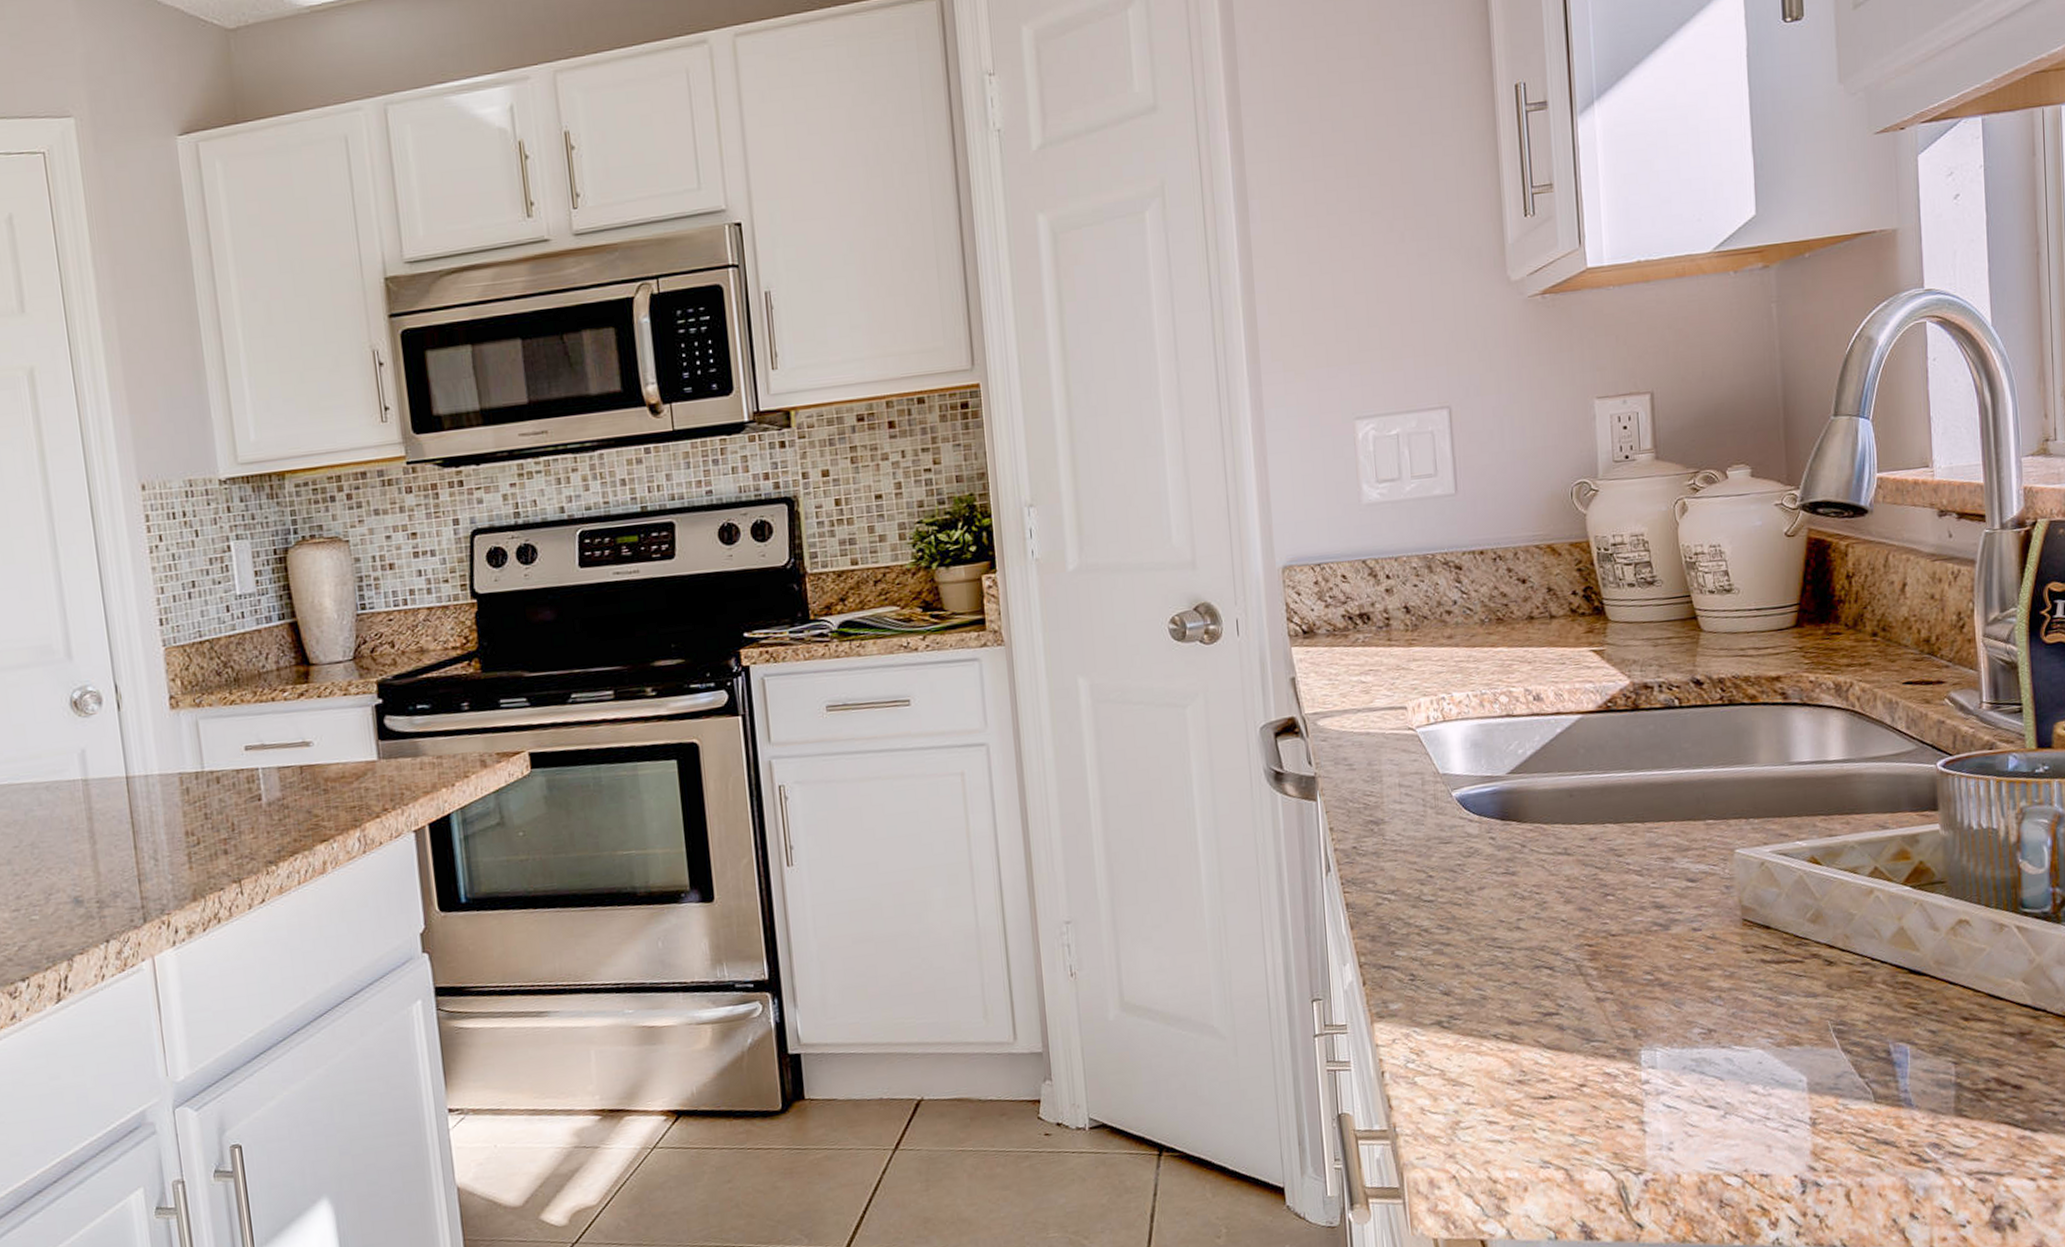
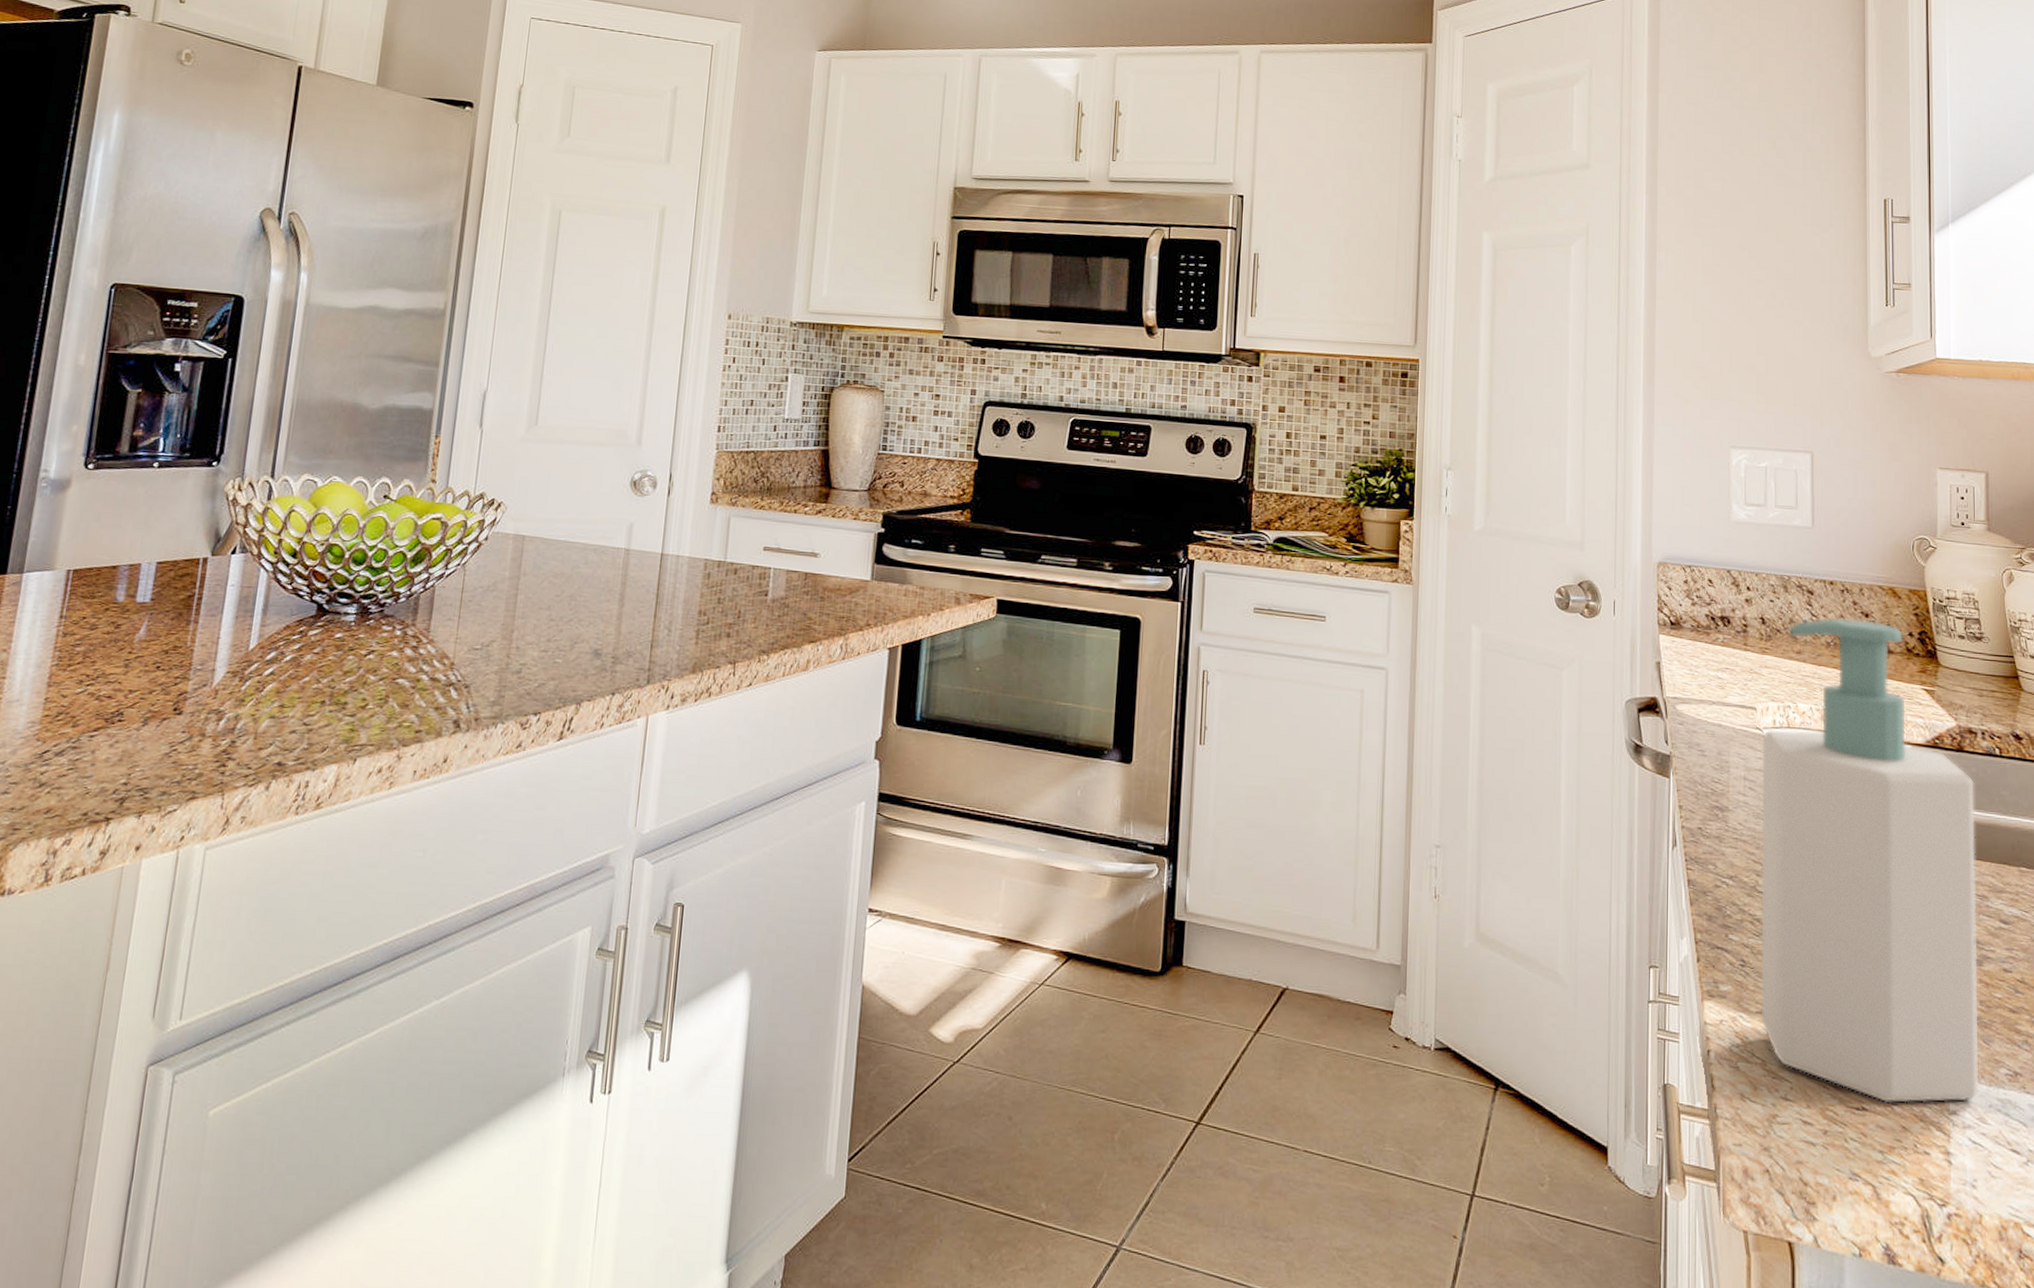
soap bottle: none [1415,585,1671,1088] -> present [1761,617,1979,1104]

